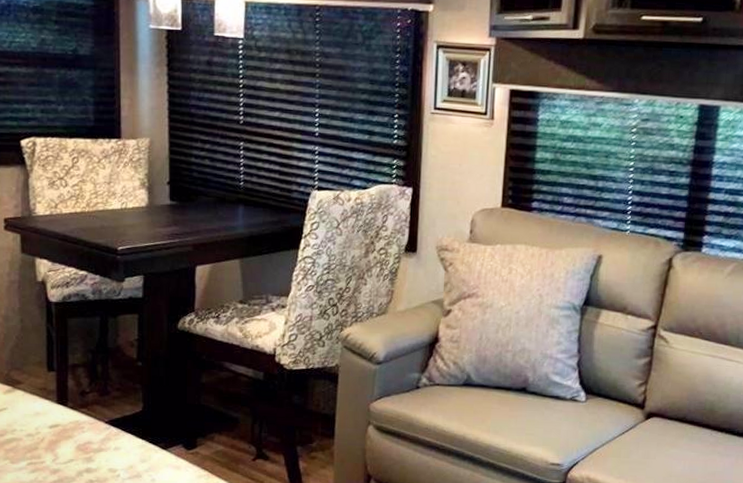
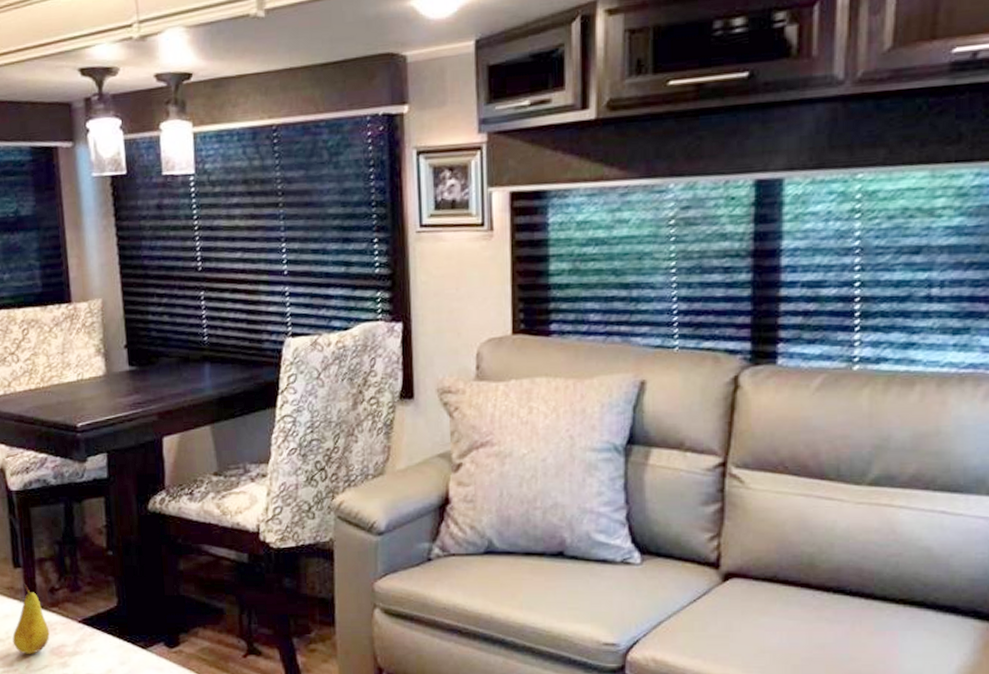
fruit: none [41,386,78,449] -> present [12,583,50,654]

